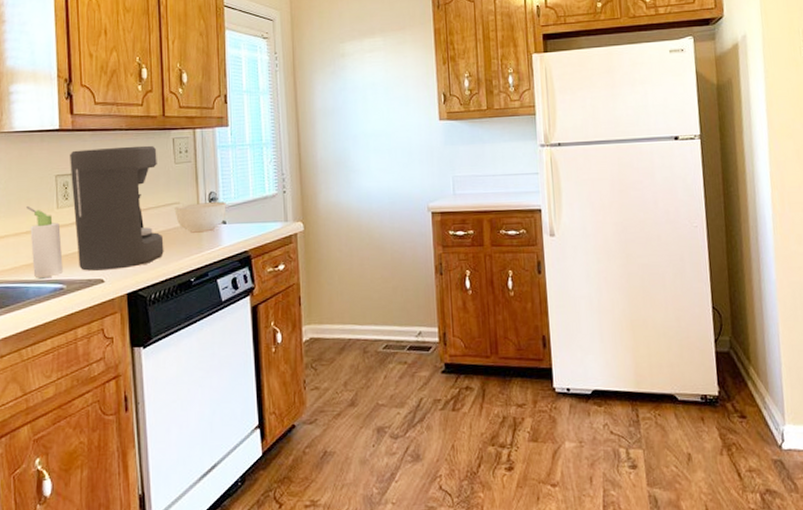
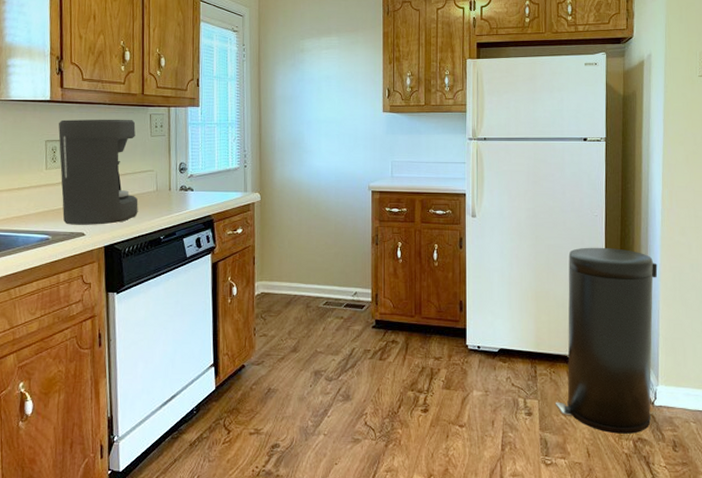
bottle: present [26,206,63,278] -> none [19,166,49,228]
bowl: present [174,202,226,233] -> none [149,172,194,197]
pedal bin: none [663,263,779,486] -> present [555,247,658,434]

